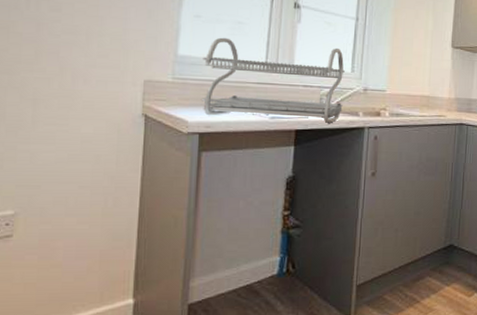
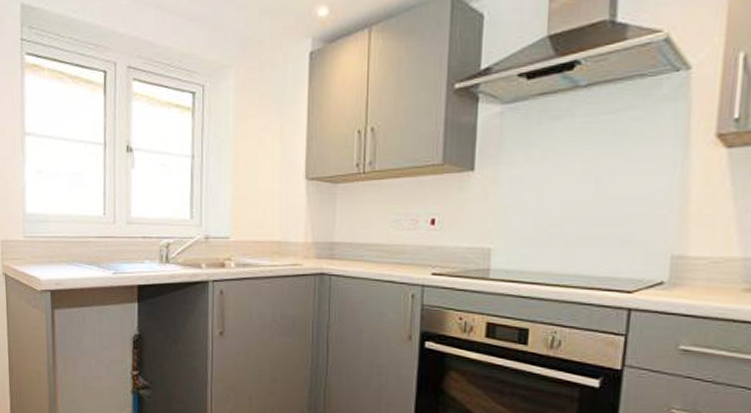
dish rack: present [202,37,345,123] -> none [47,191,184,277]

